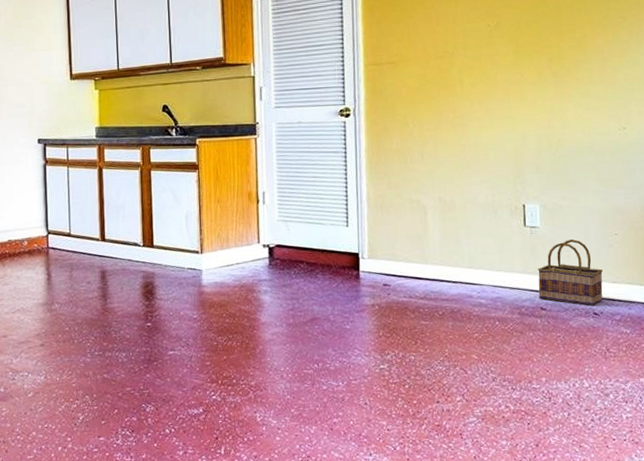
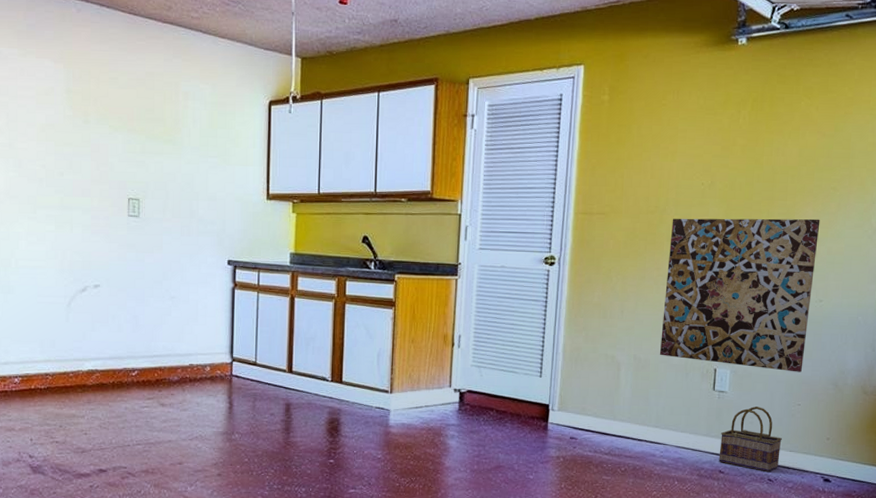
wall art: none [462,48,615,202] -> present [659,218,820,372]

